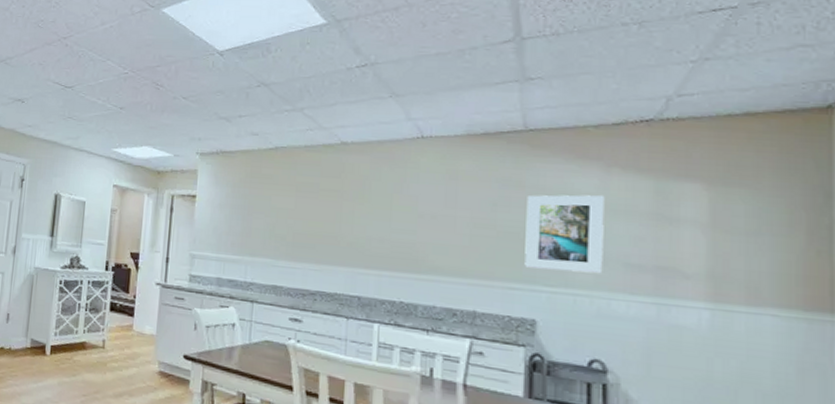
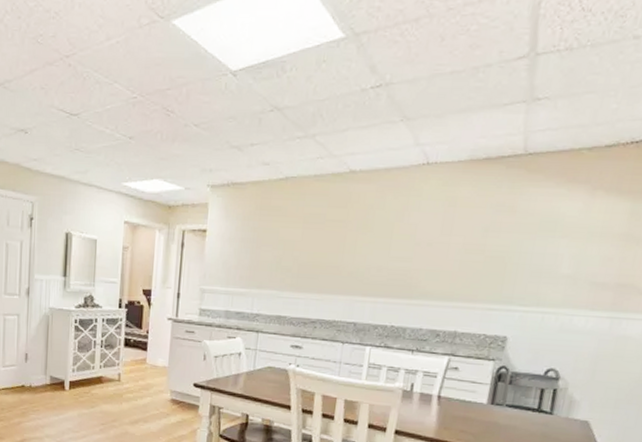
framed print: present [524,195,605,274] -> none [504,218,585,293]

